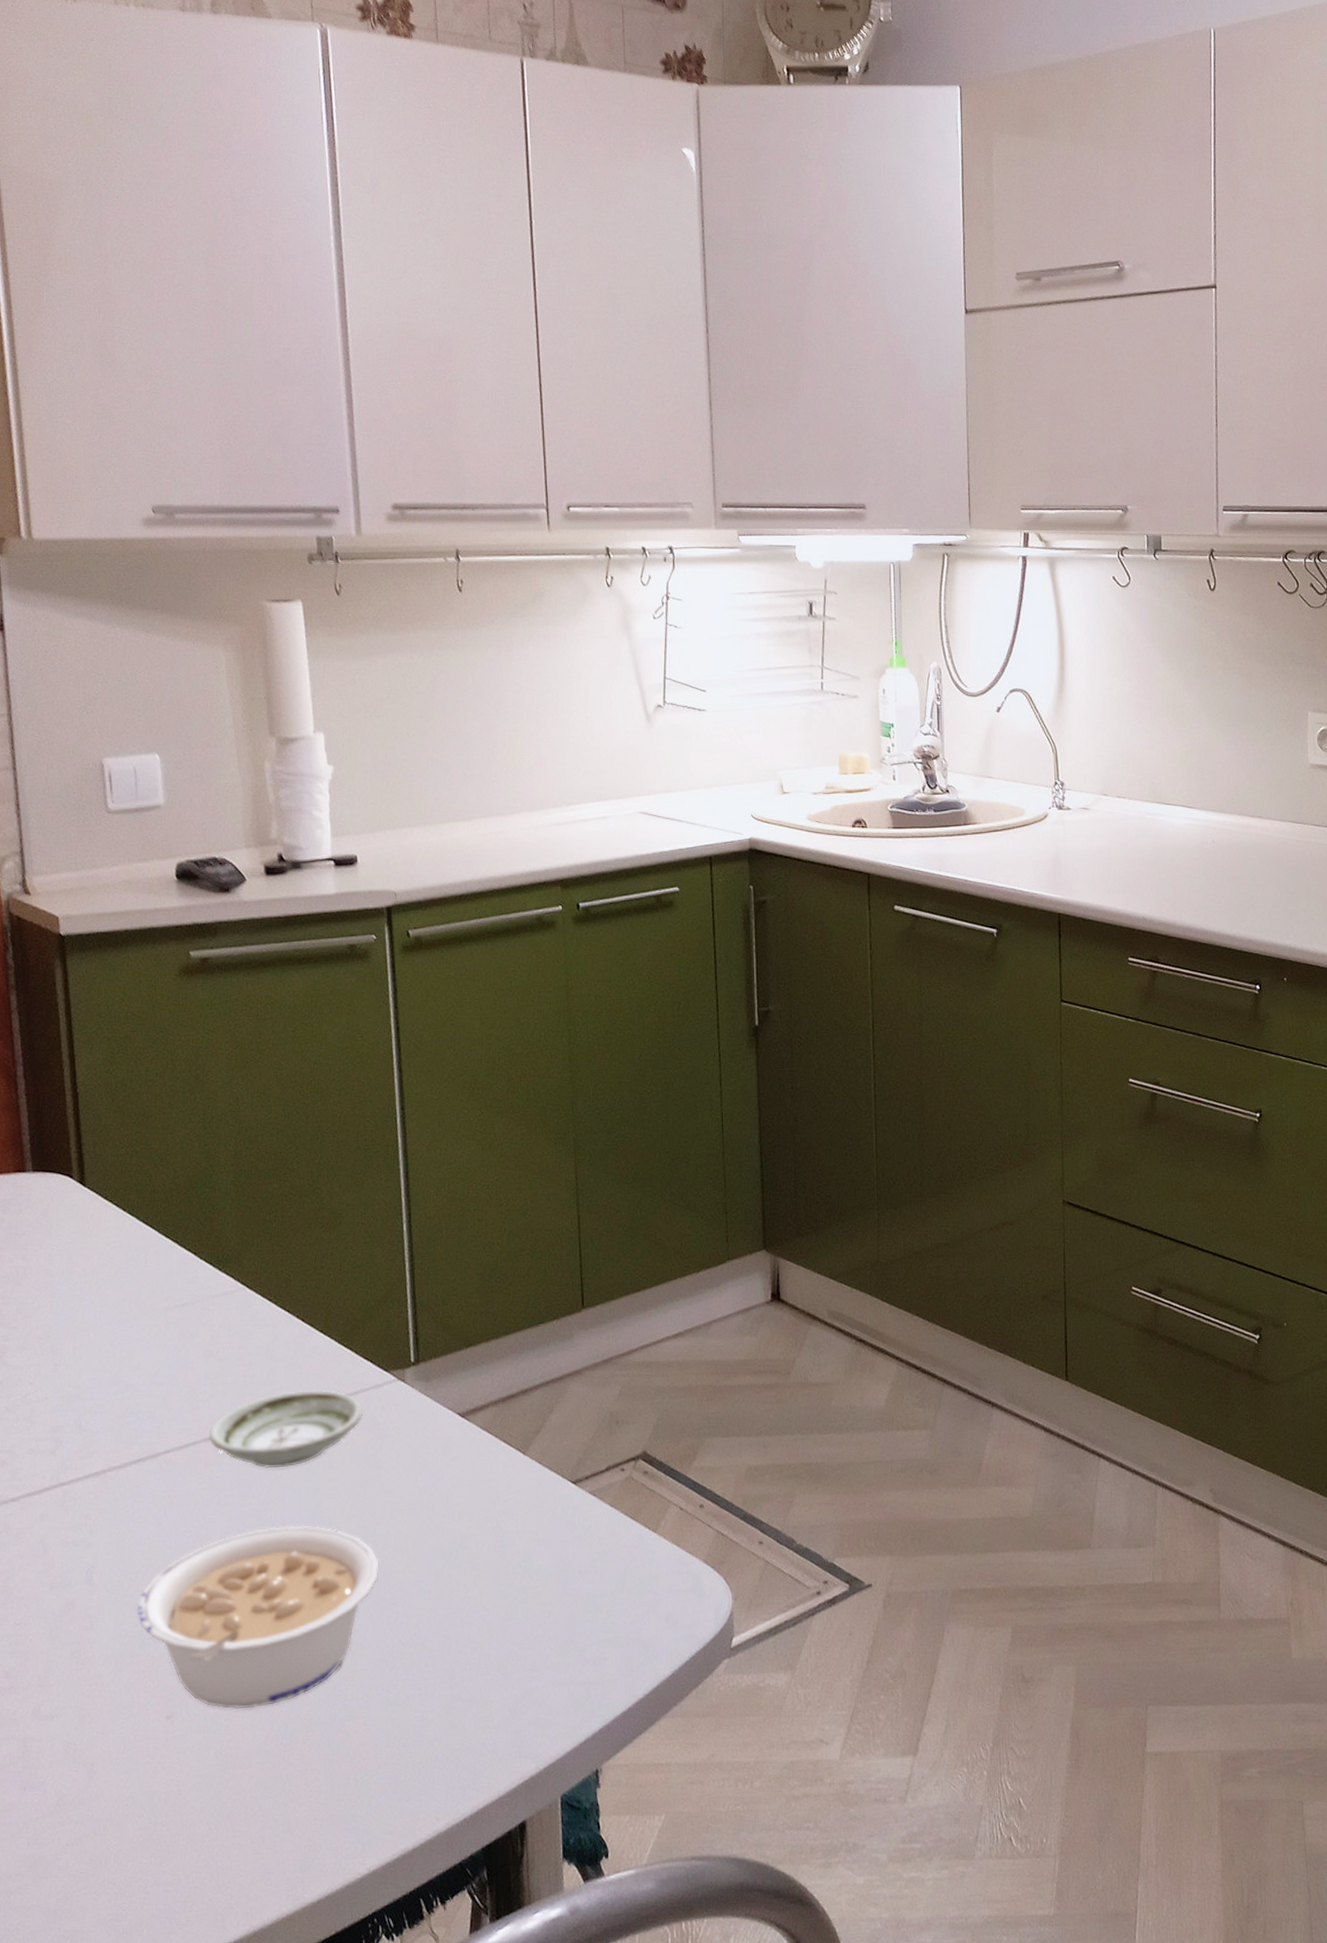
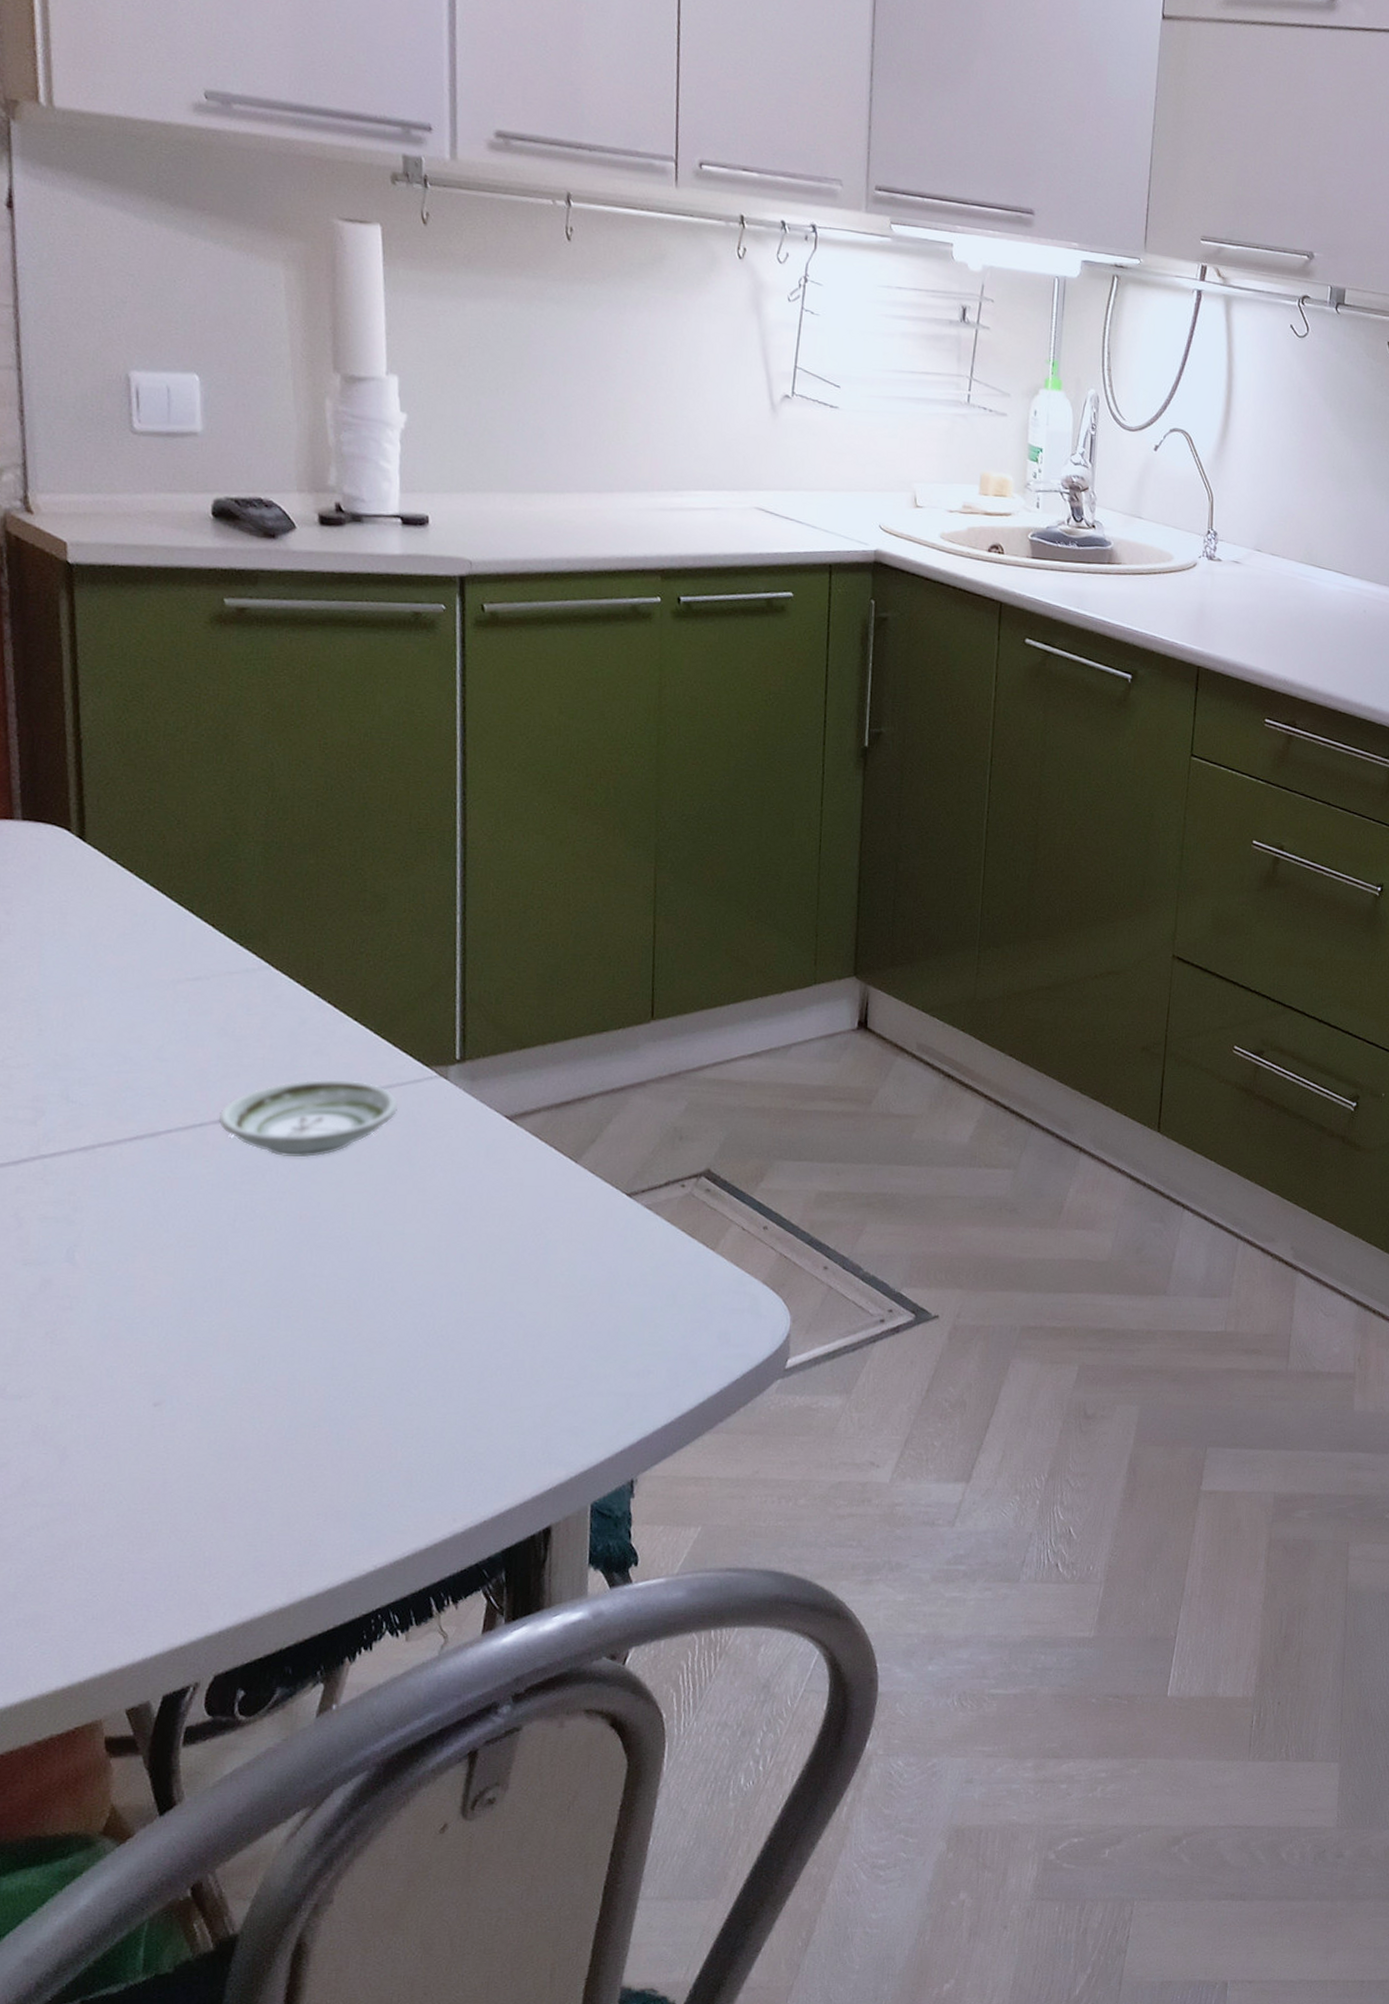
legume: present [136,1525,379,1710] -> none [124,1217,407,1401]

